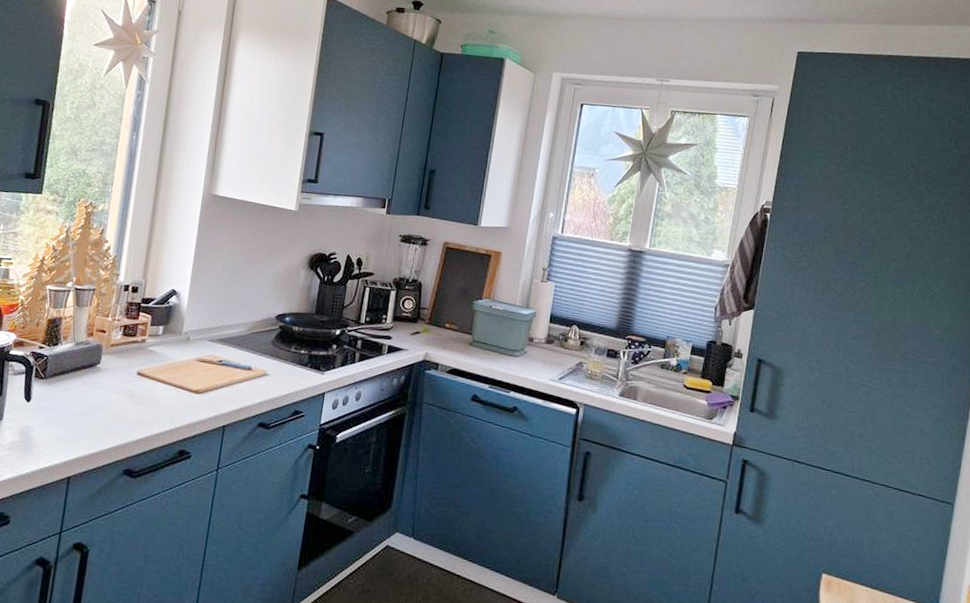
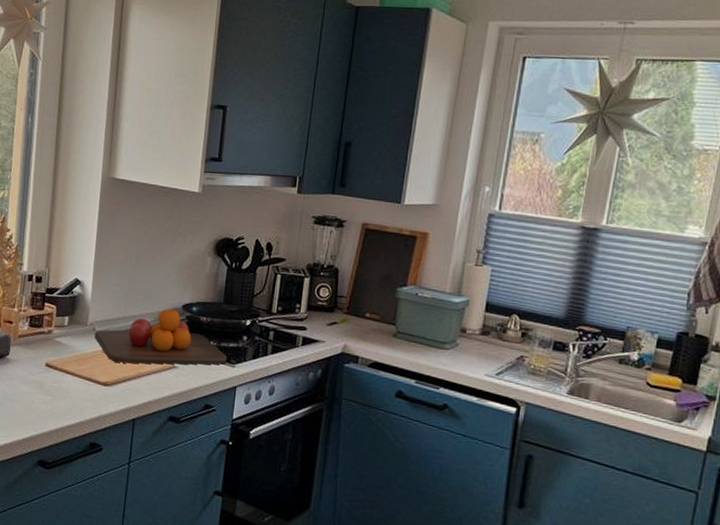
chopping board: none [188,319,317,373] -> present [94,309,227,365]

